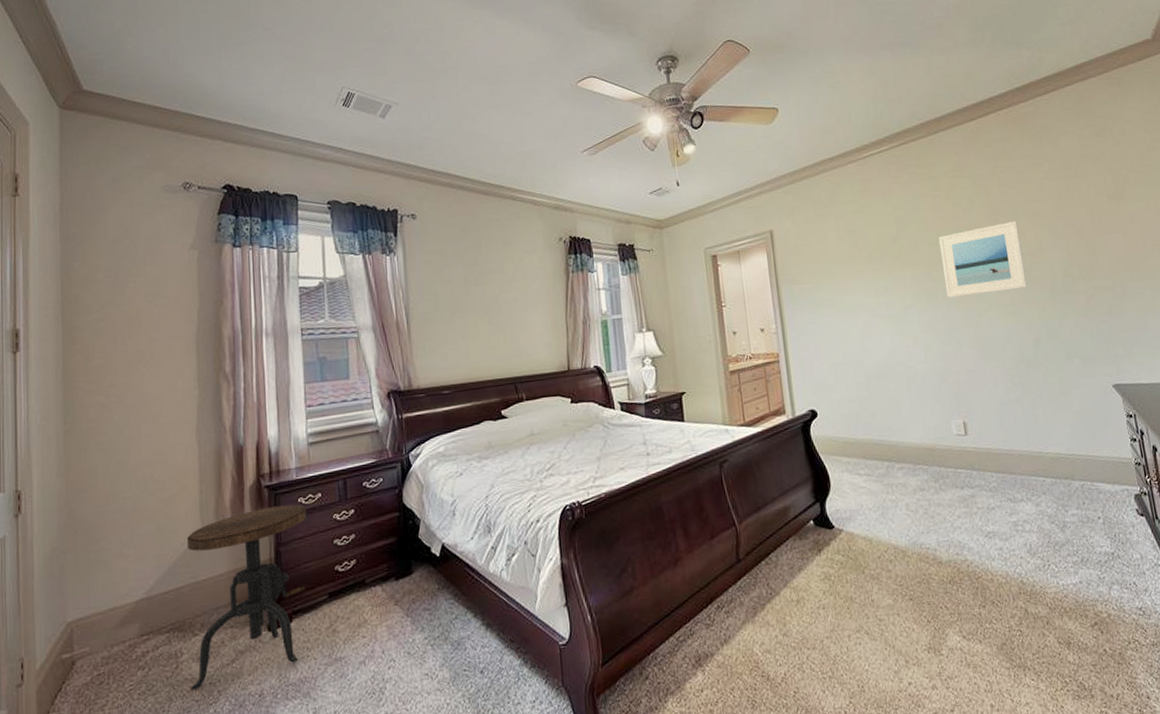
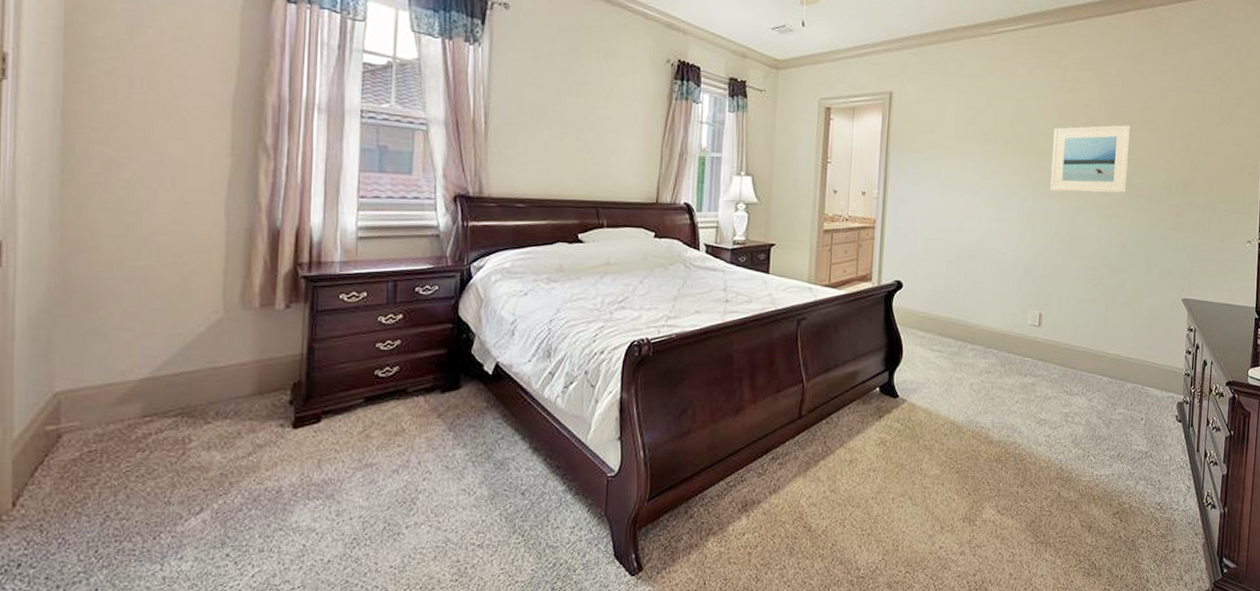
side table: present [186,504,306,691] -> none [198,299,347,479]

